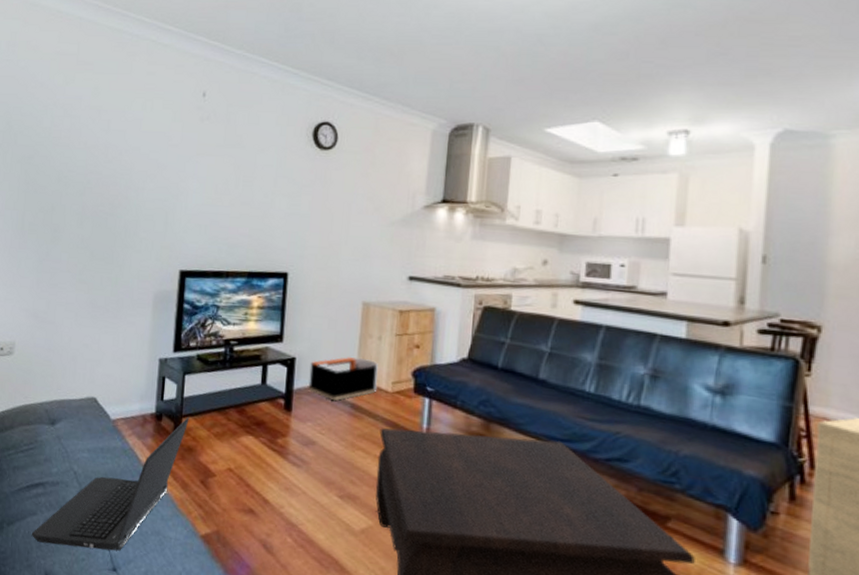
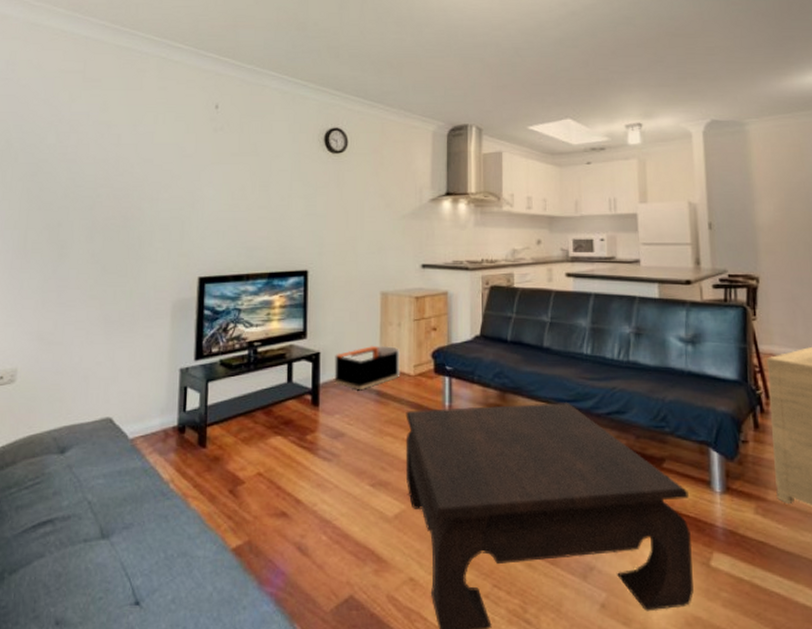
laptop computer: present [31,417,189,551] -> none [38,425,214,587]

